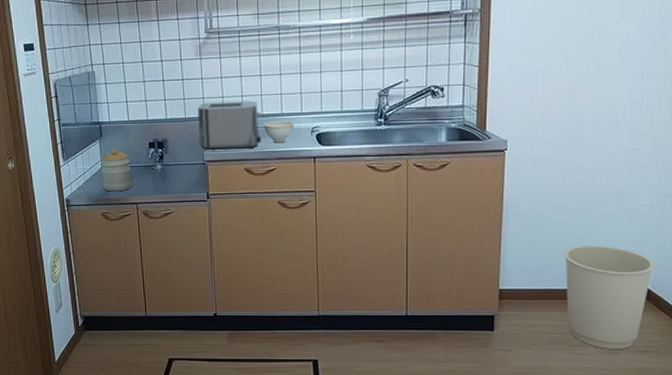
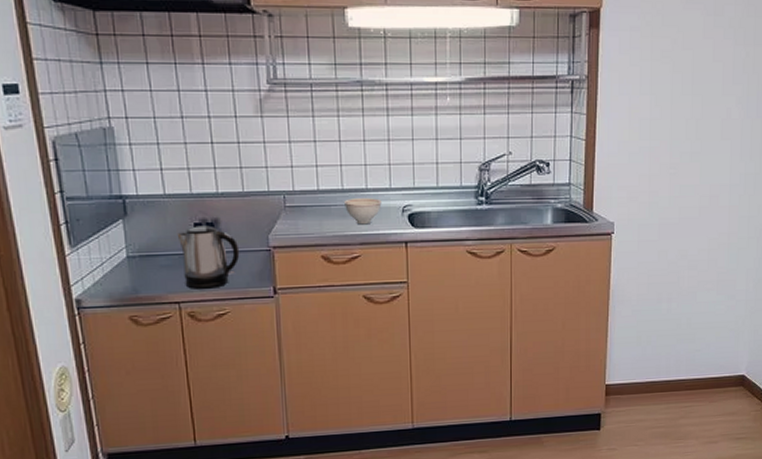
jar: present [100,148,133,192] -> none [125,230,173,288]
kettle: none [137,144,182,193] -> present [178,225,240,289]
toaster: present [198,101,262,150] -> none [259,172,342,233]
trash can: present [563,245,655,349] -> none [667,333,750,440]

